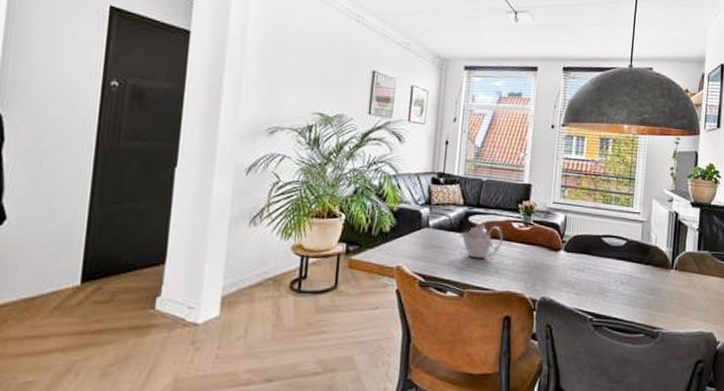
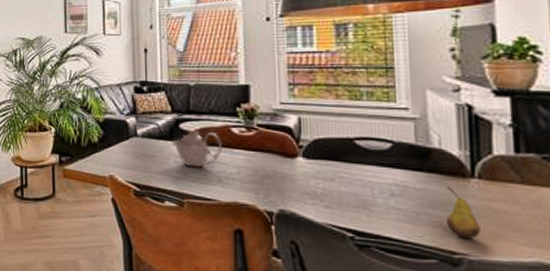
fruit: none [652,276,672,316] -> present [445,187,481,238]

